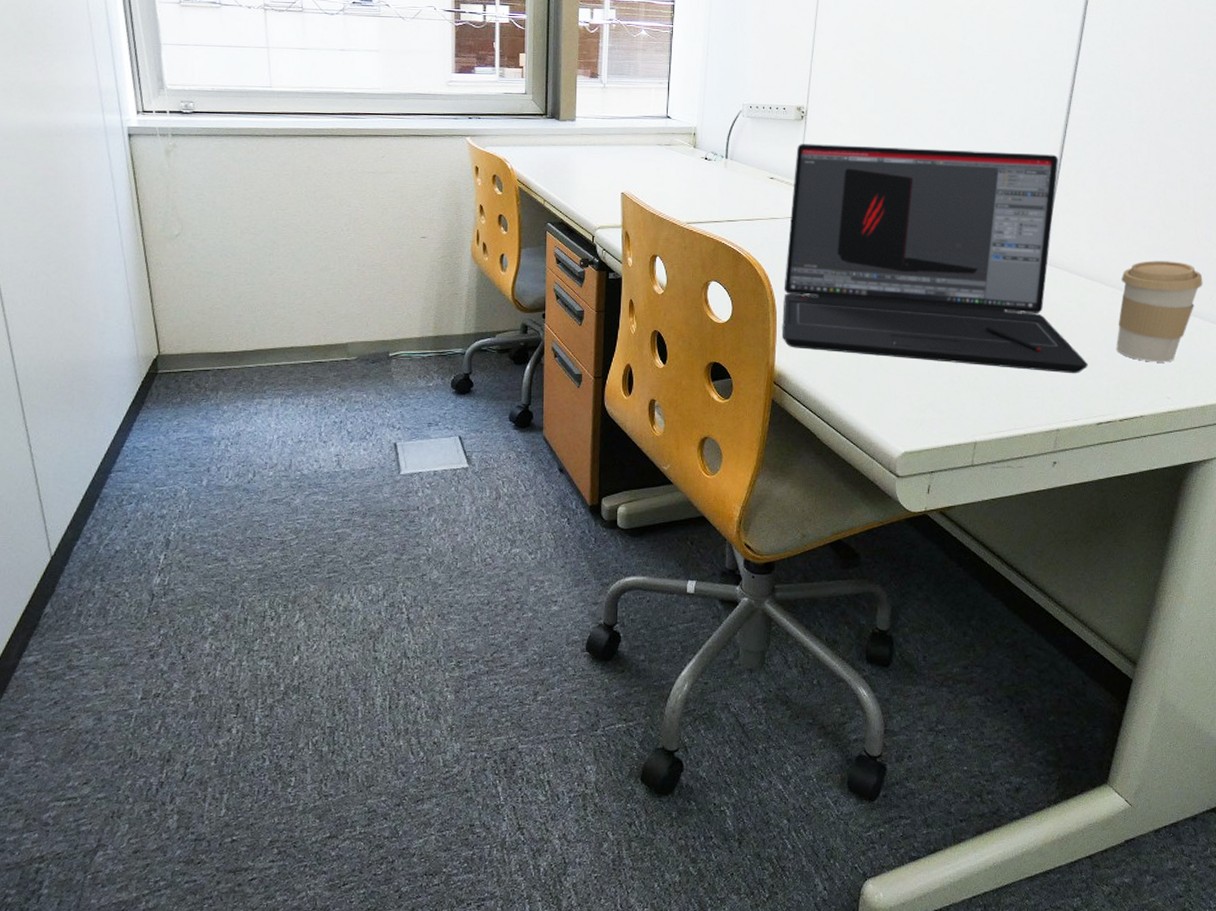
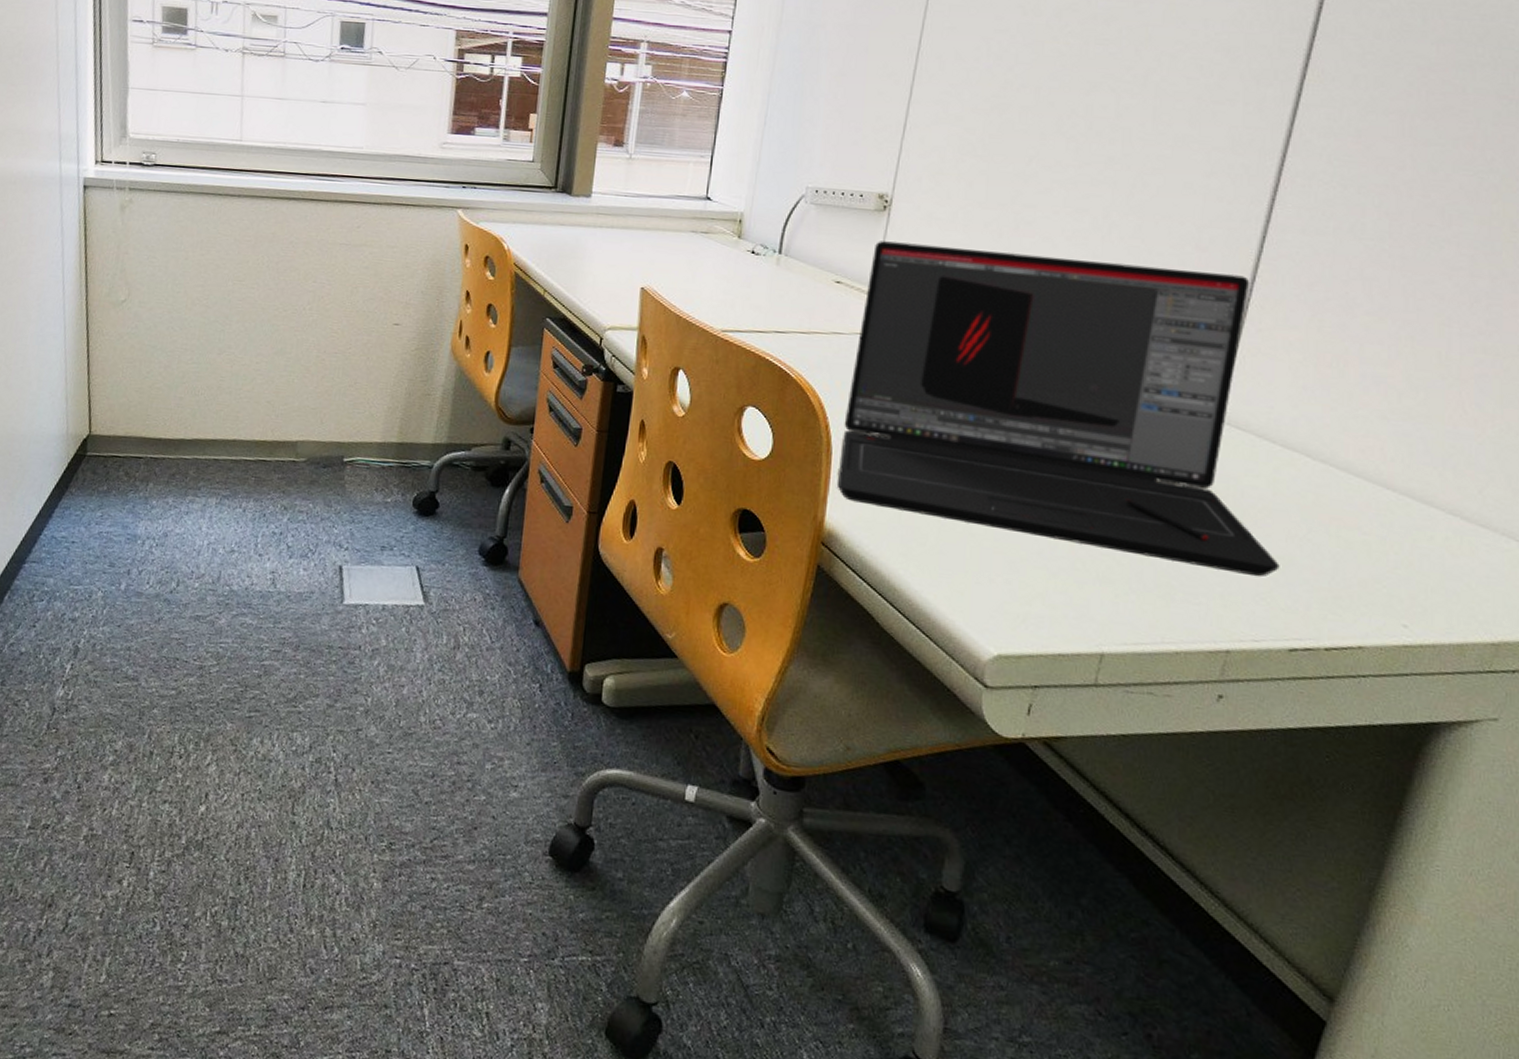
coffee cup: present [1116,260,1203,363] -> none [1325,430,1469,576]

